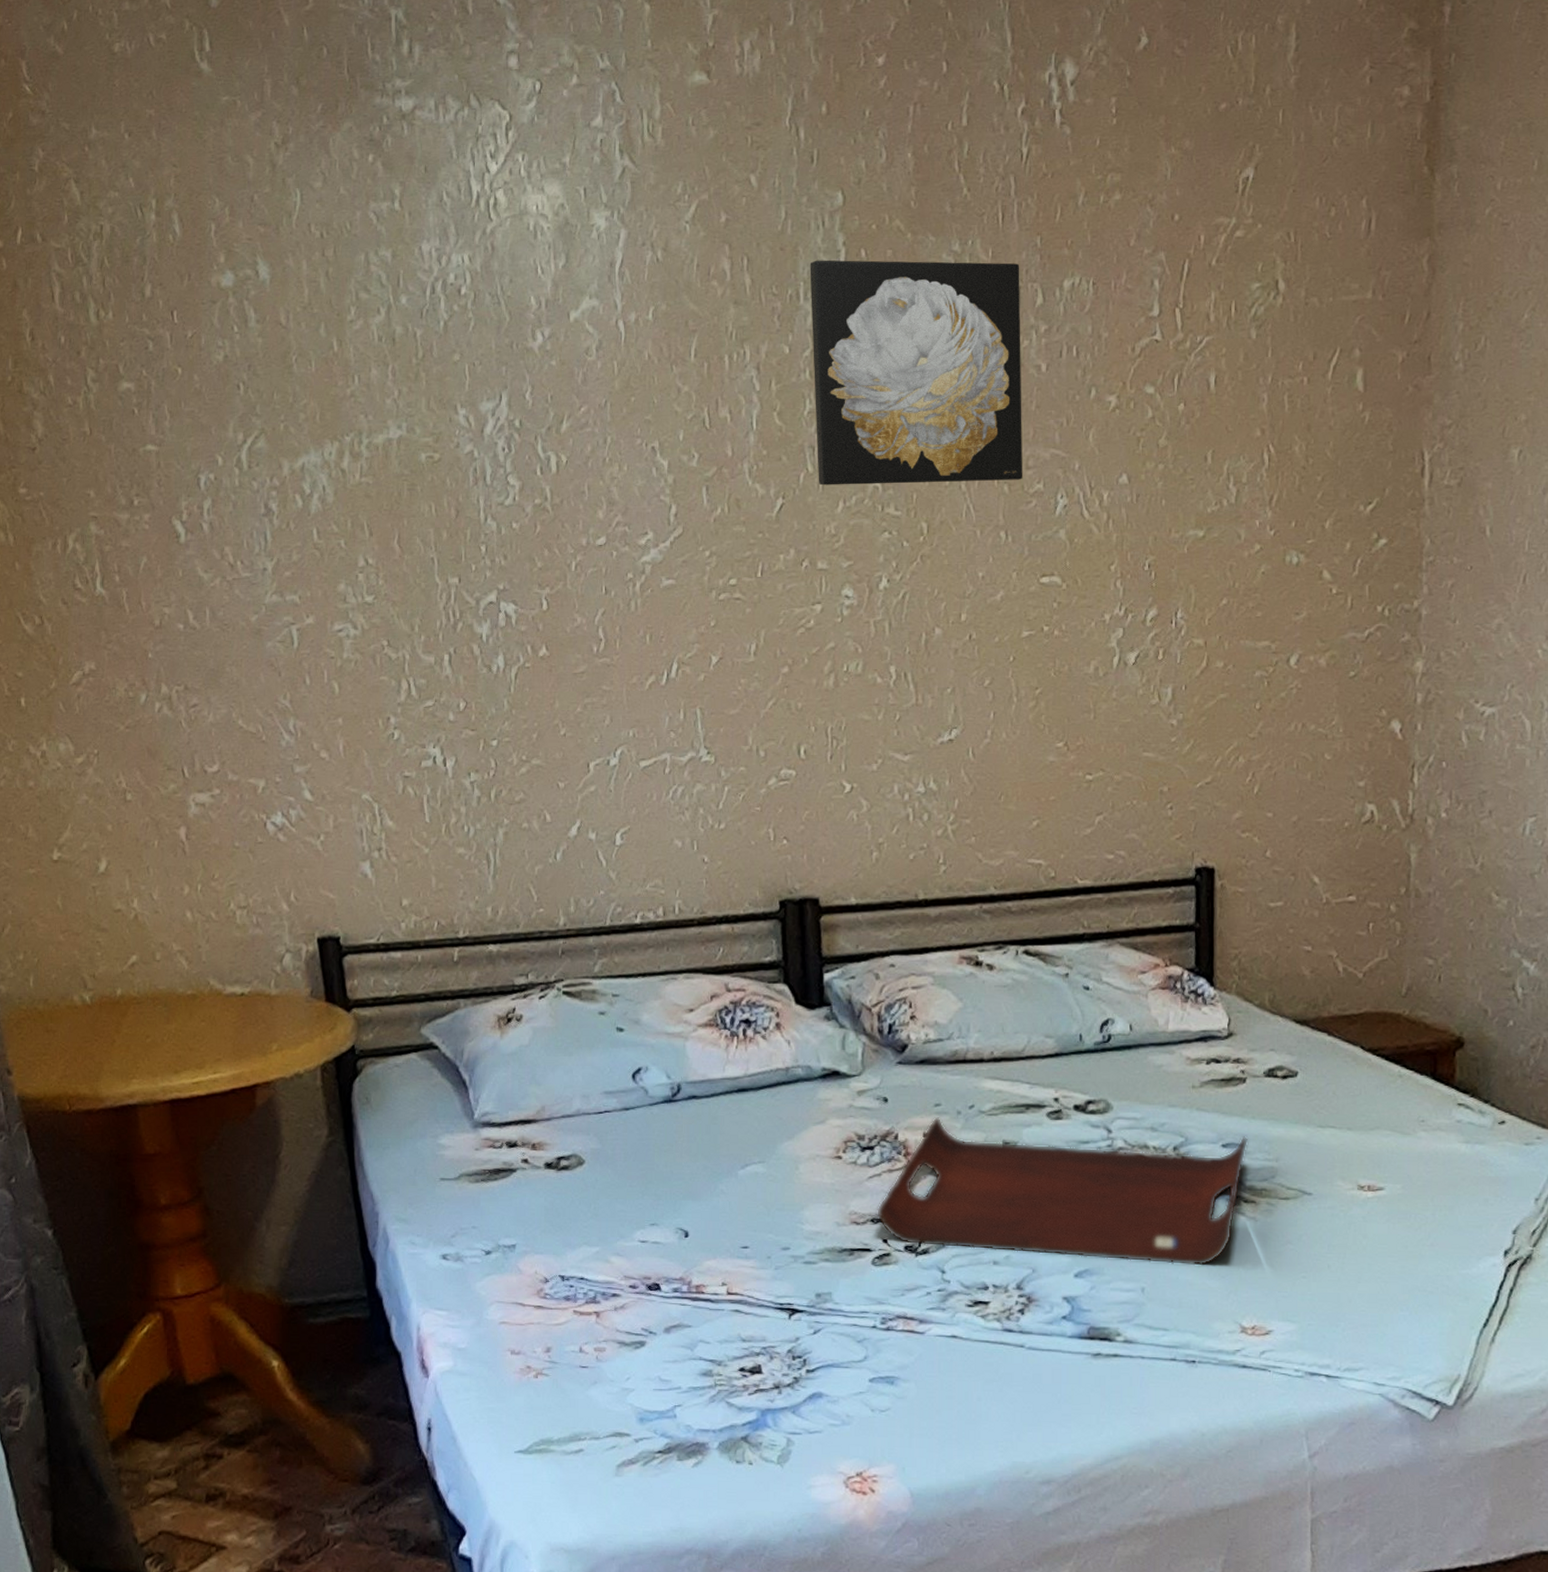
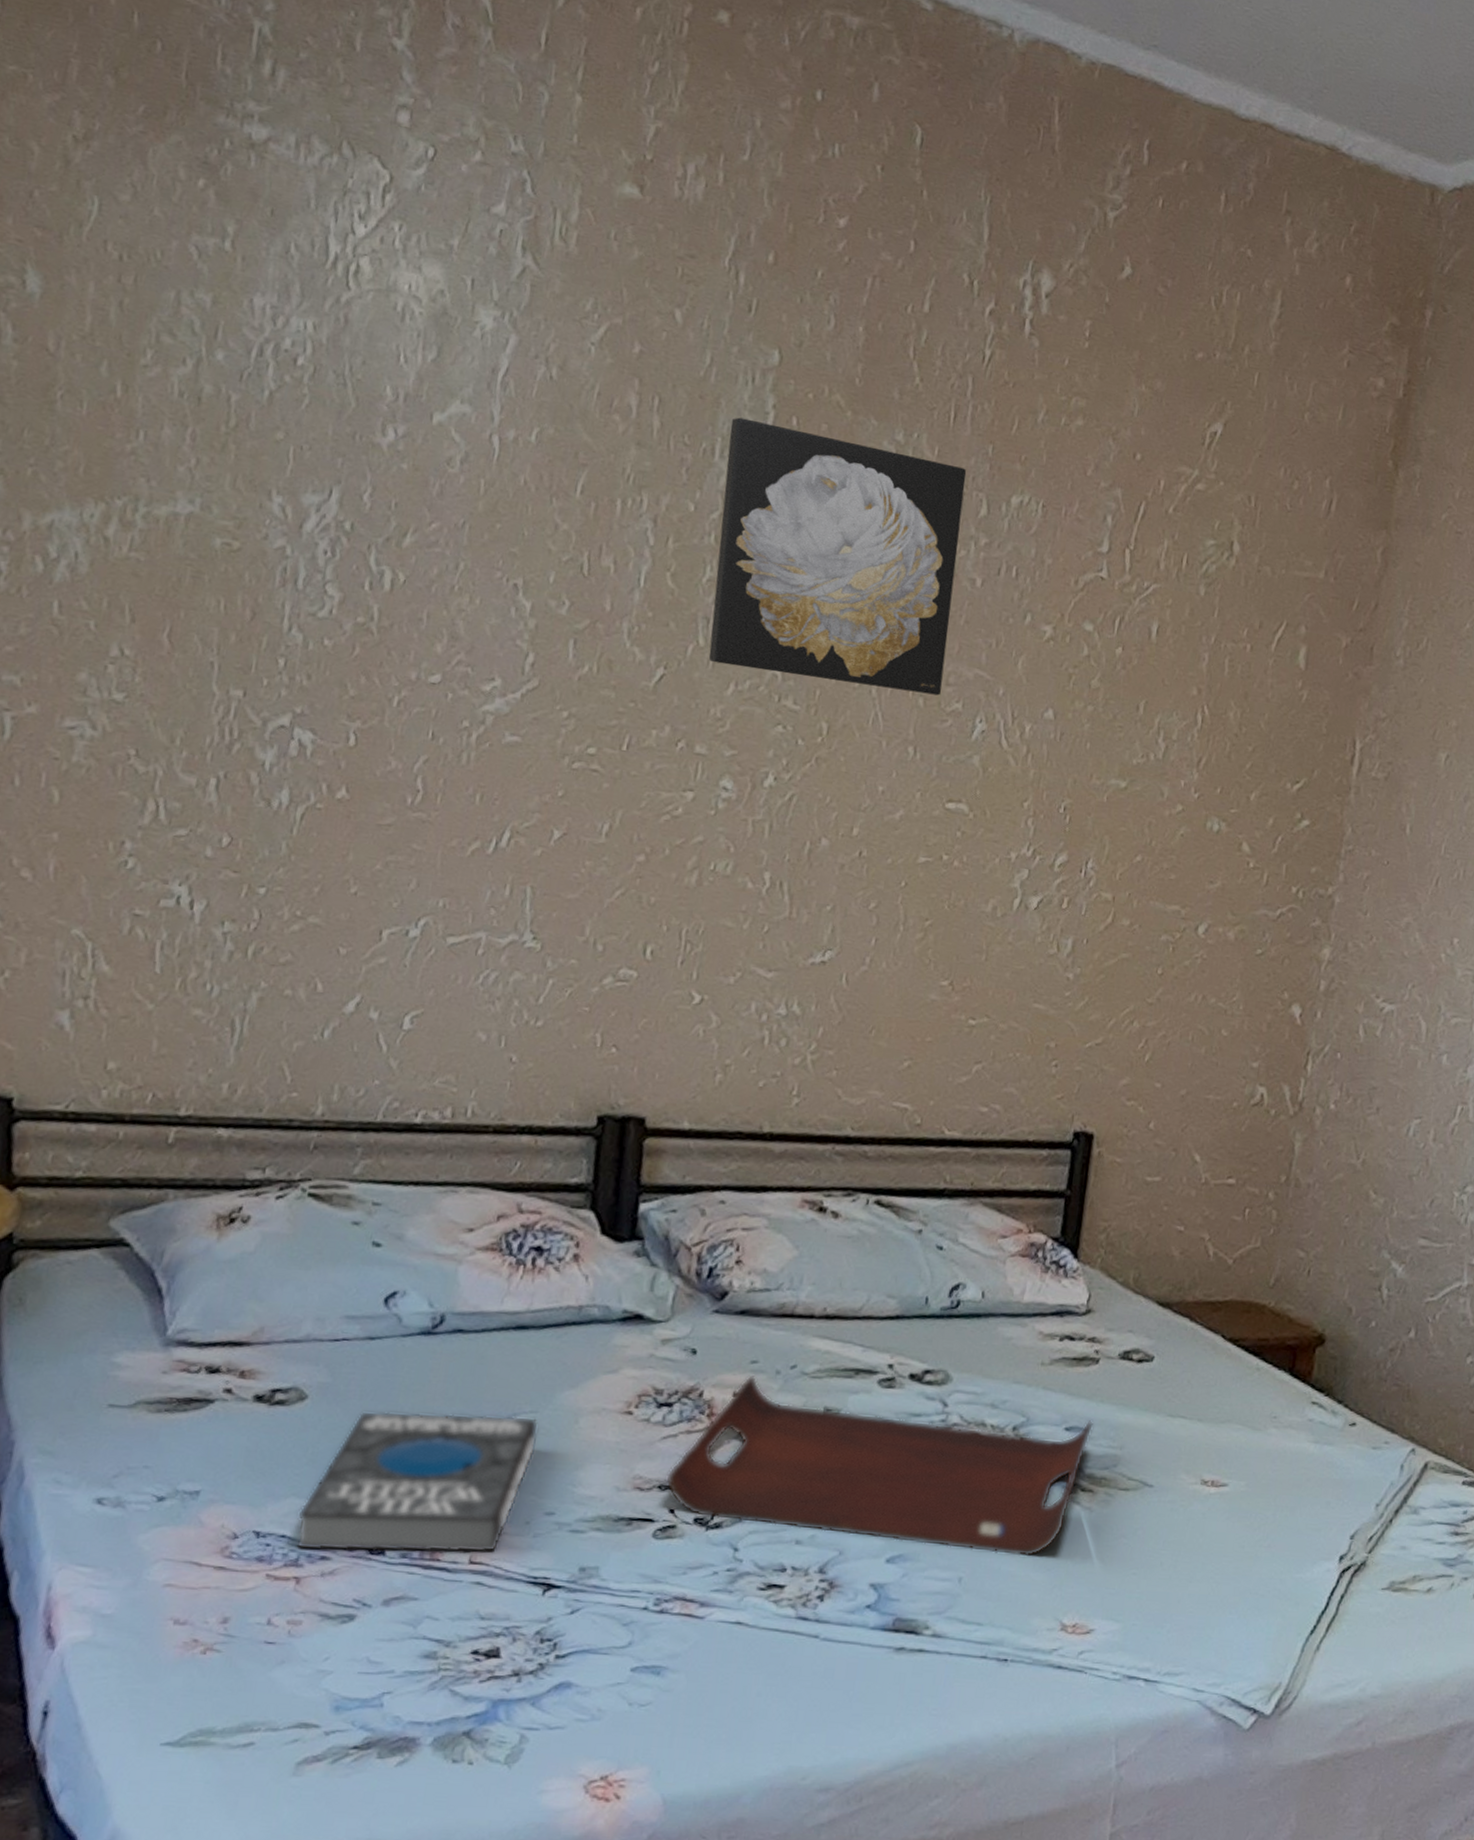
book: none [591,1166,767,1290] -> present [296,1410,539,1554]

